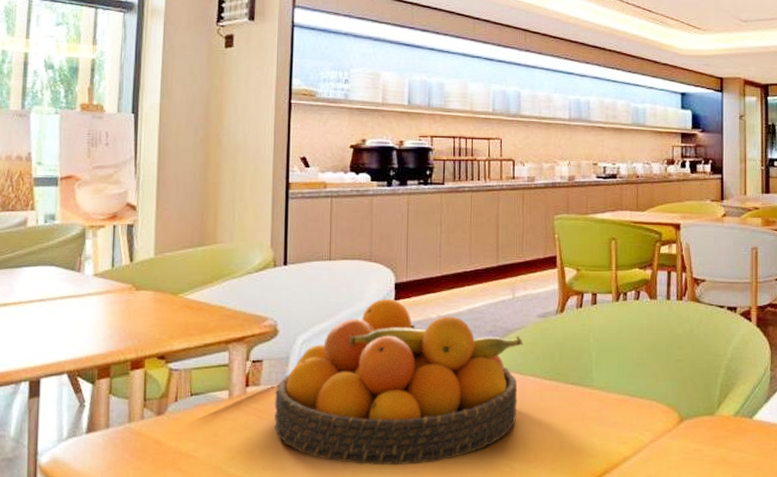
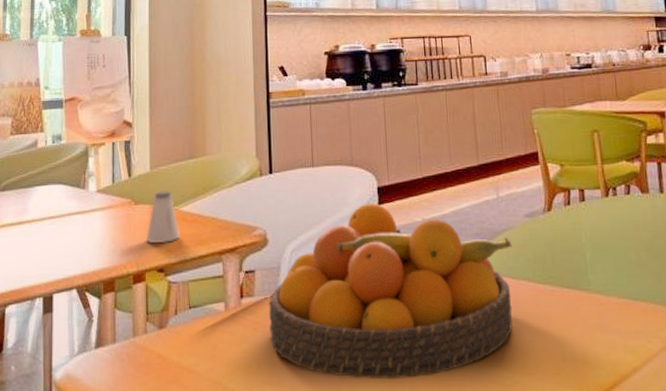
saltshaker: none [146,278,185,331] -> present [146,191,181,244]

